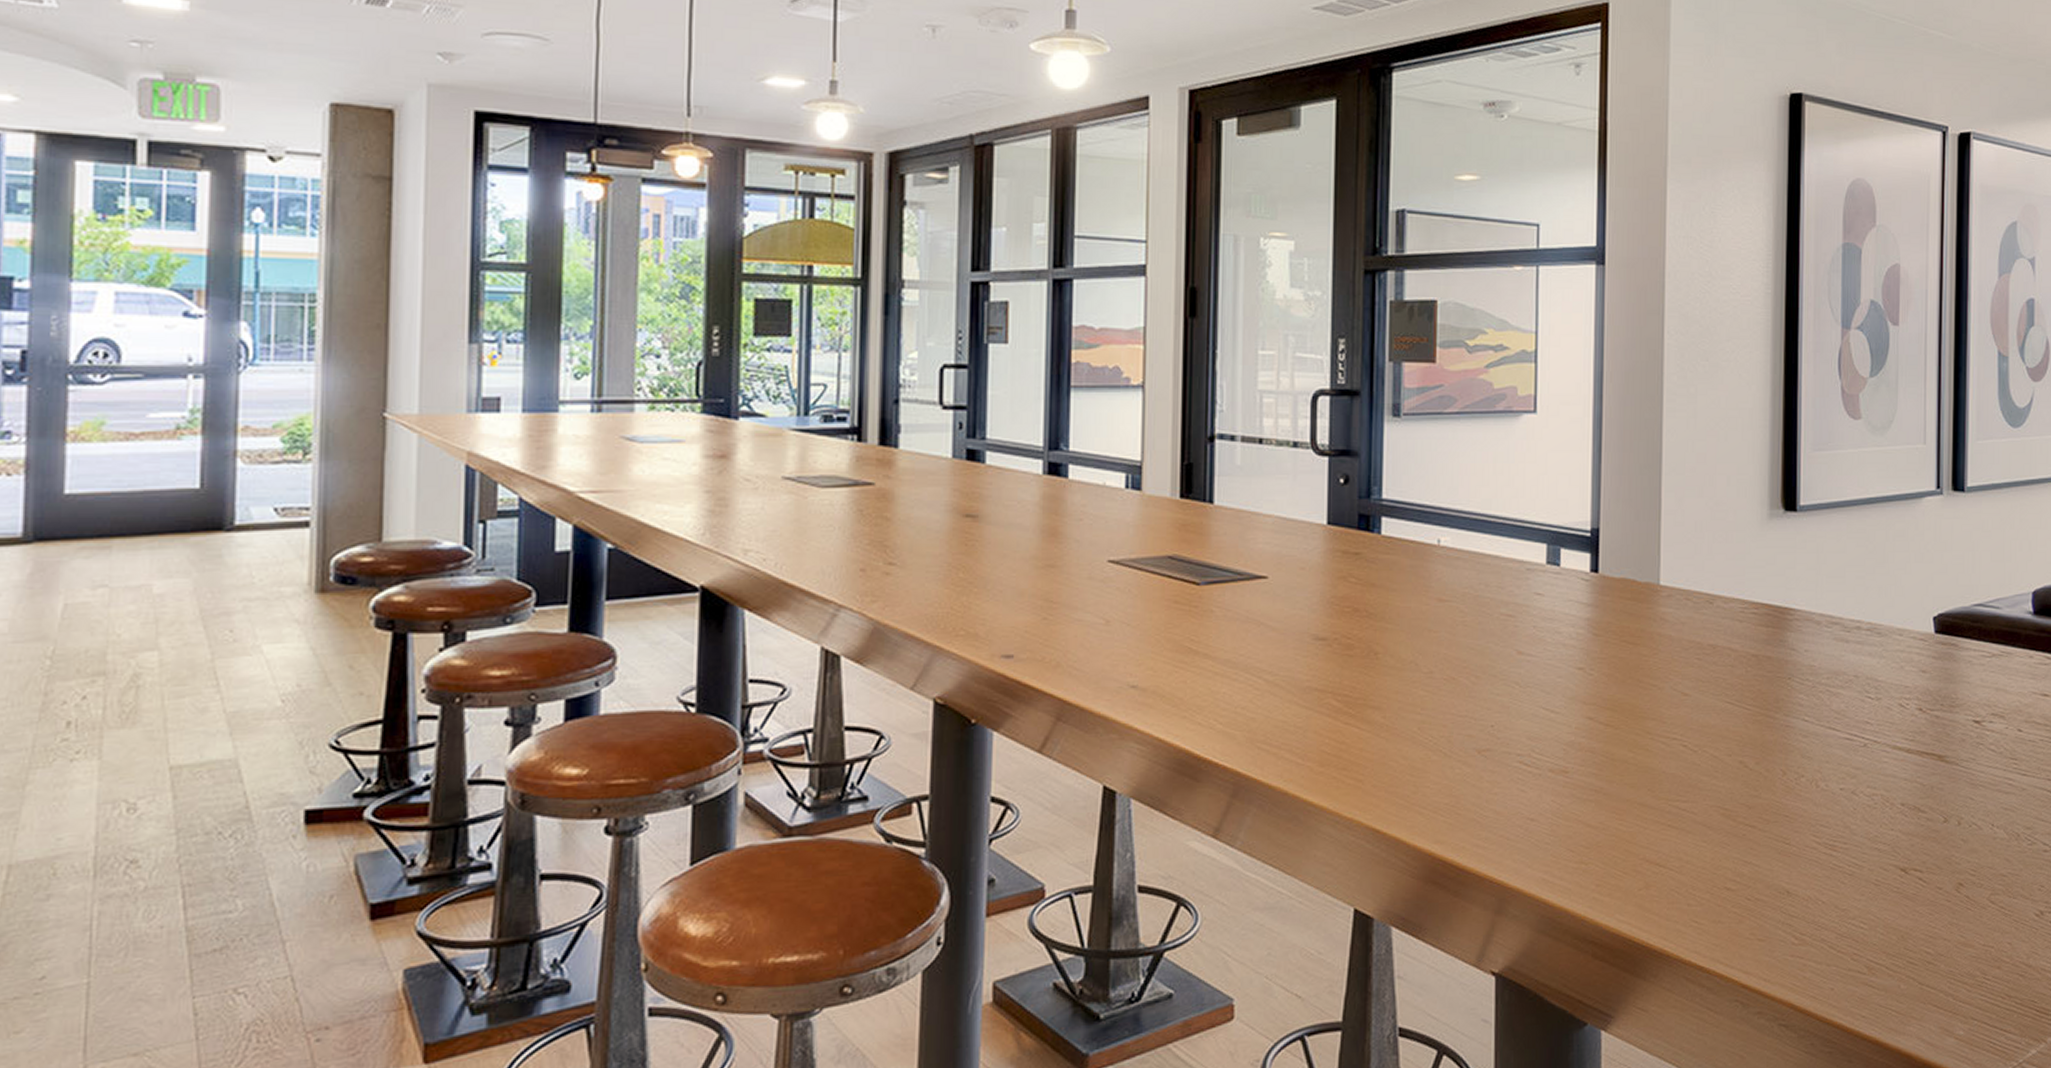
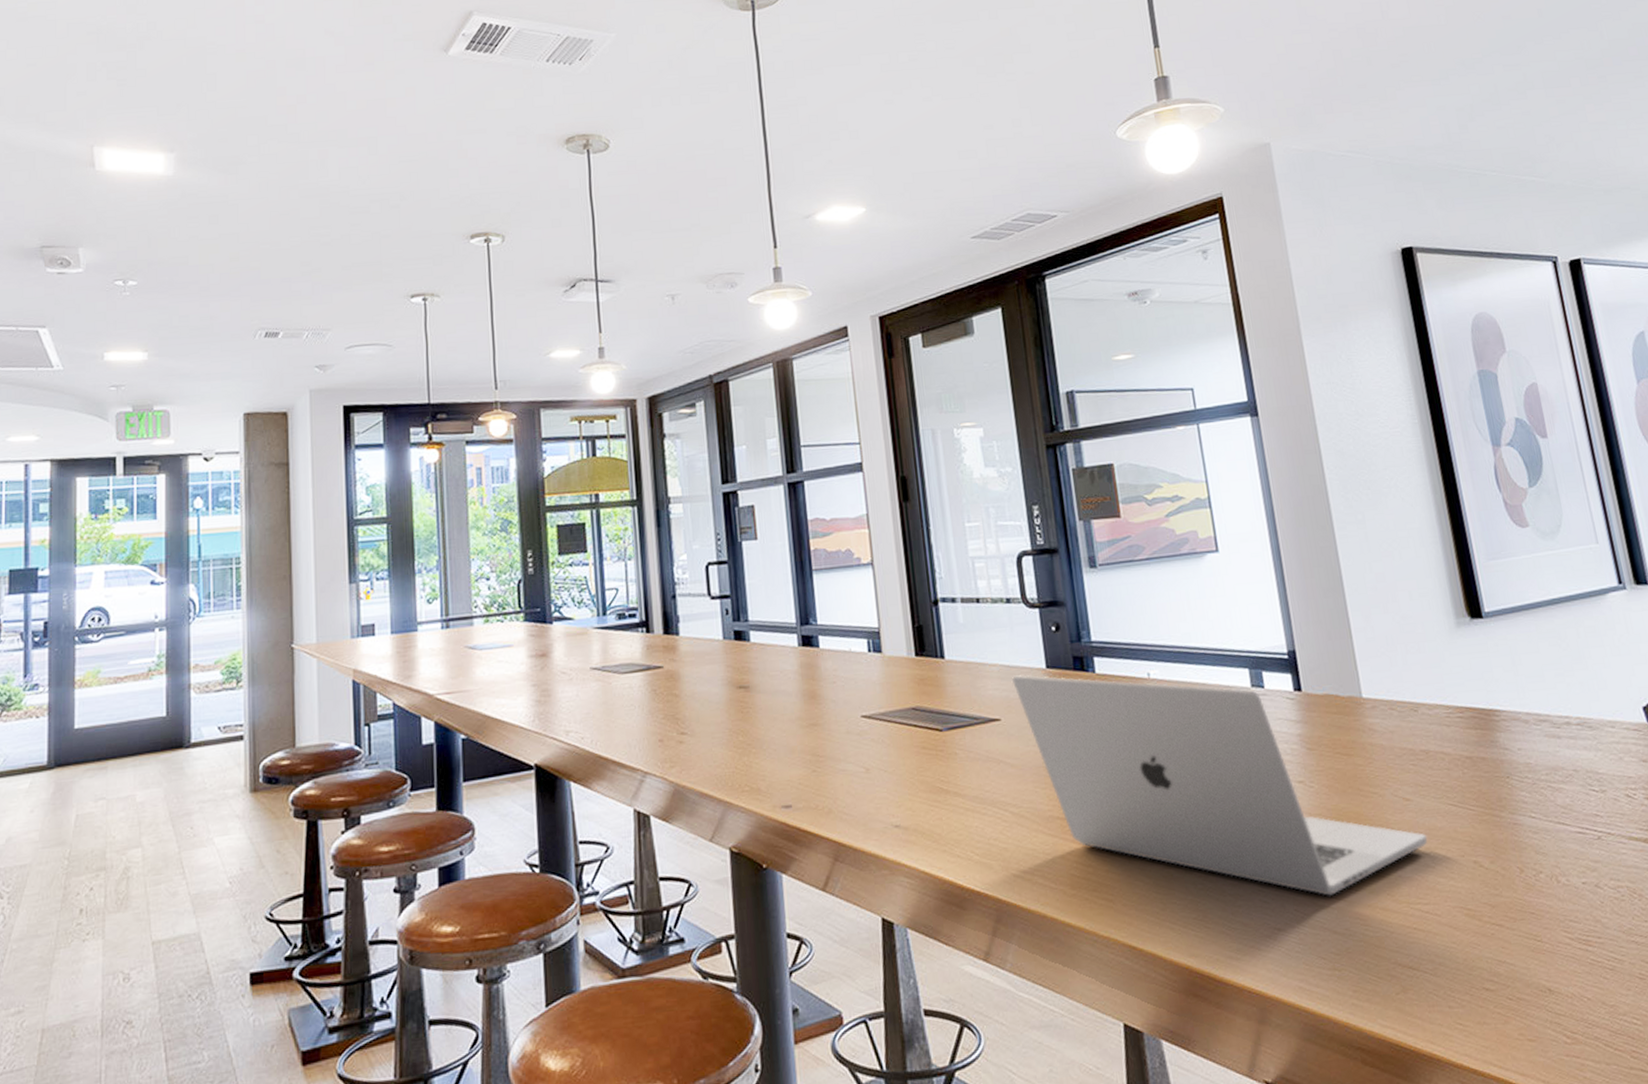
laptop: none [1287,529,1698,788] -> present [1012,674,1428,896]

